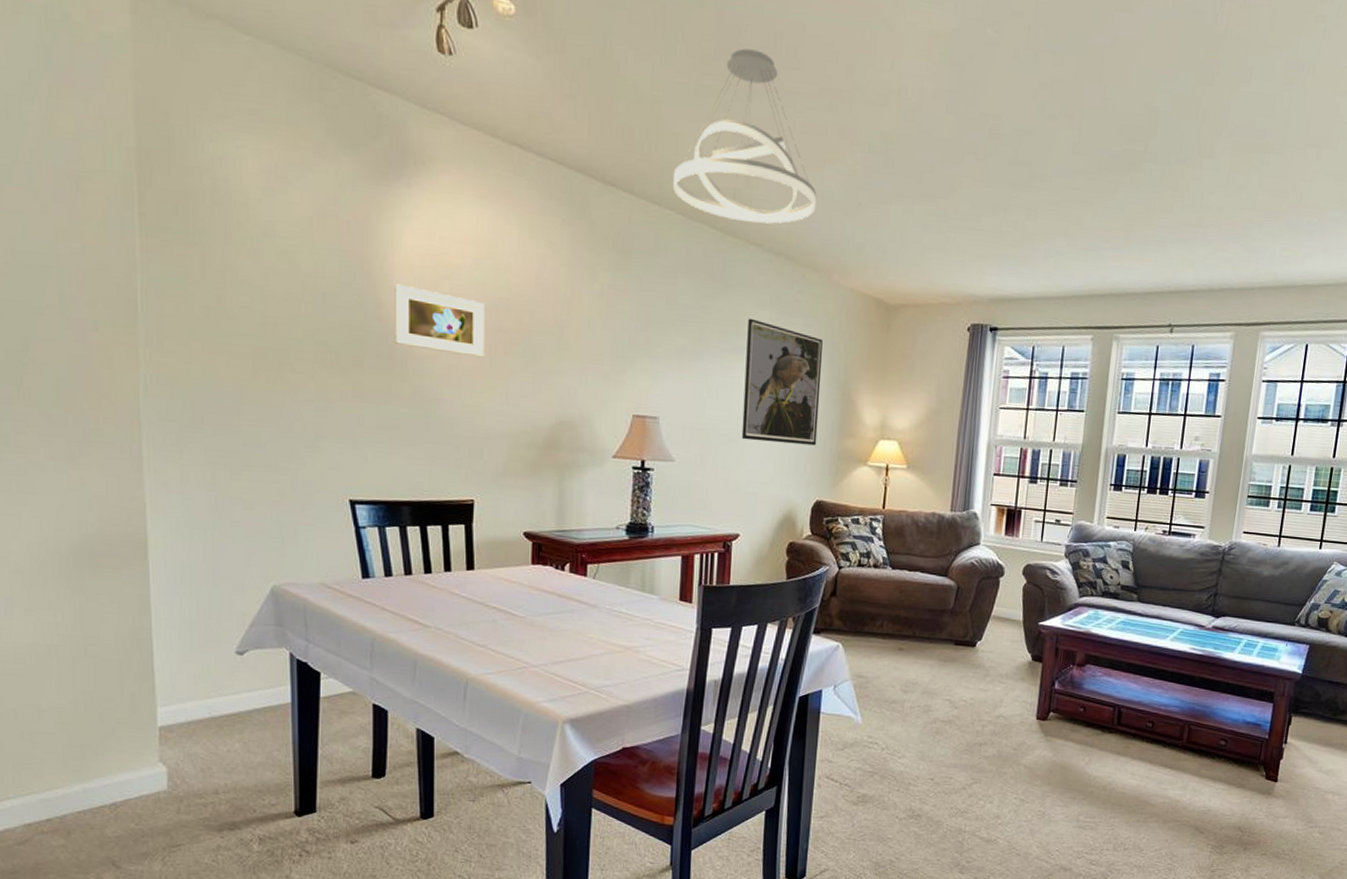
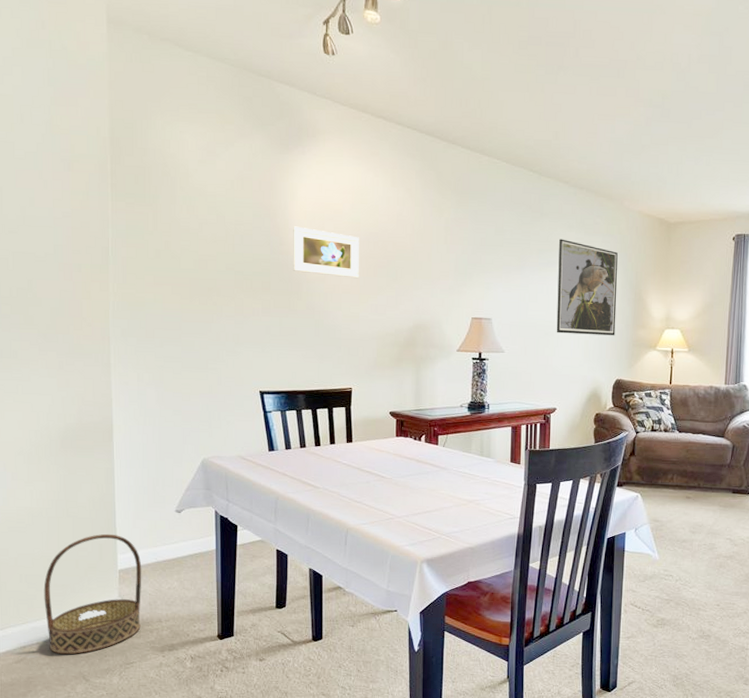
basket: none [54,680,191,835] -> present [43,533,142,655]
pendant light: present [673,48,817,224] -> none [500,35,610,165]

